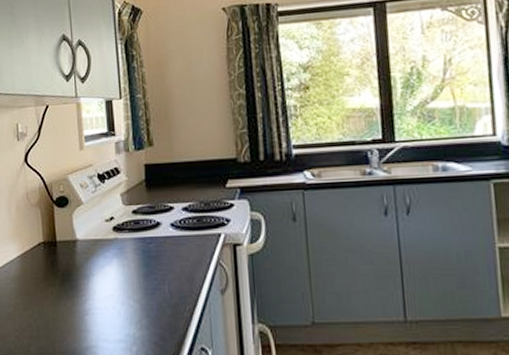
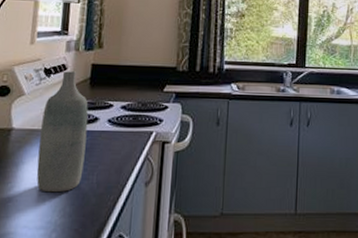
bottle: none [103,174,154,305] -> present [36,71,88,193]

